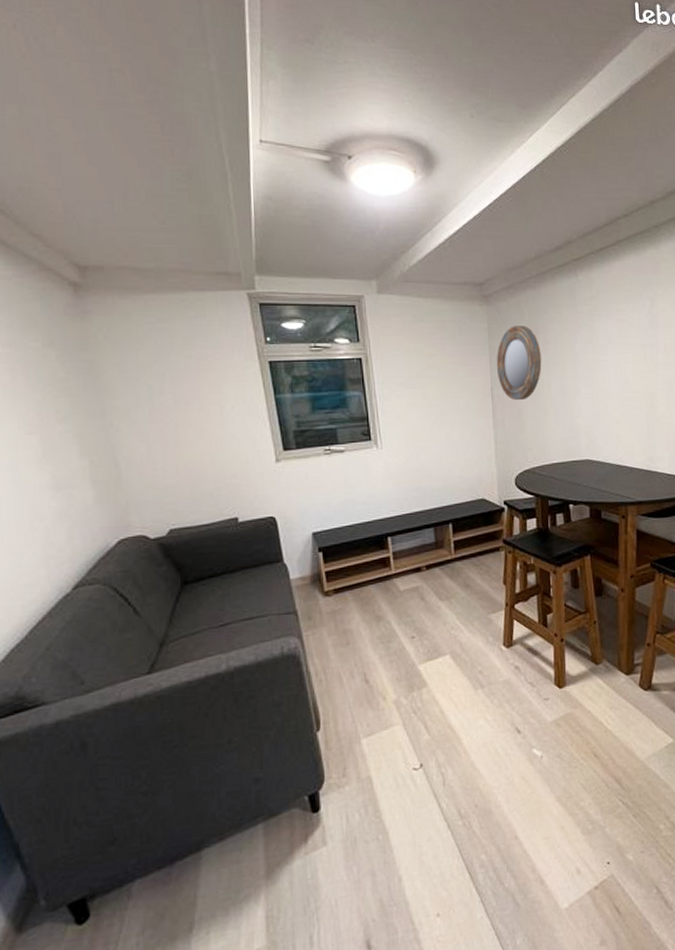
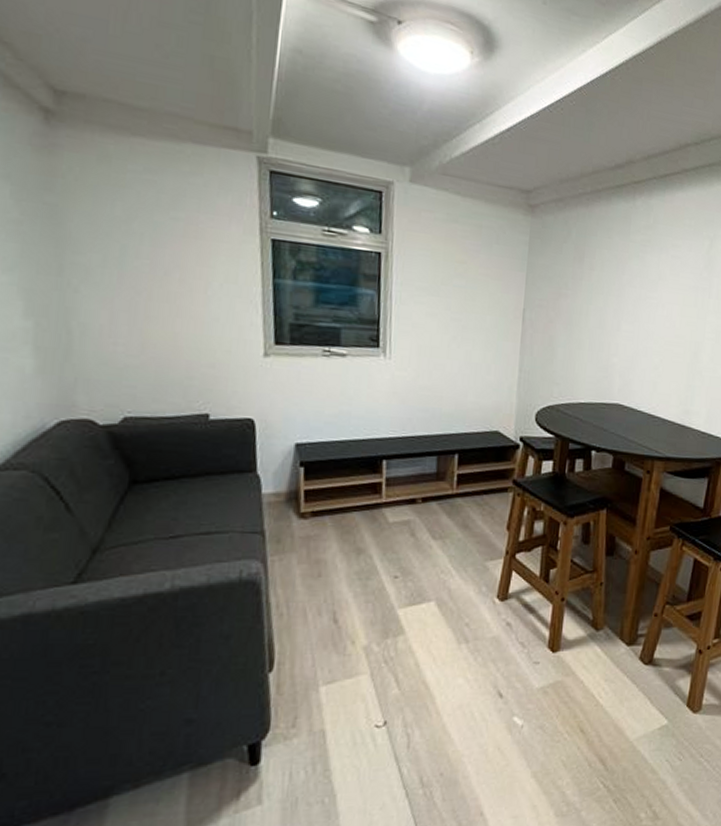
home mirror: present [496,326,542,401] -> none [532,244,585,328]

